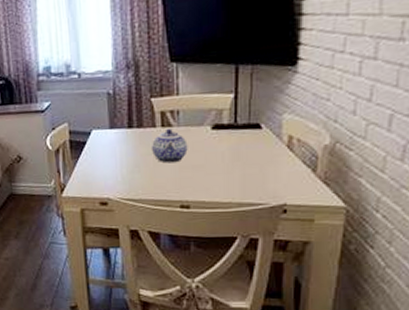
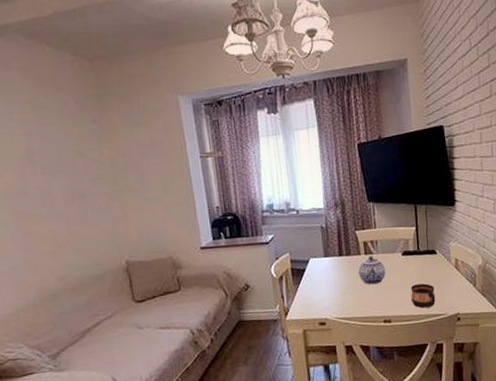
cup: none [220,165,254,195] -> present [410,283,436,309]

